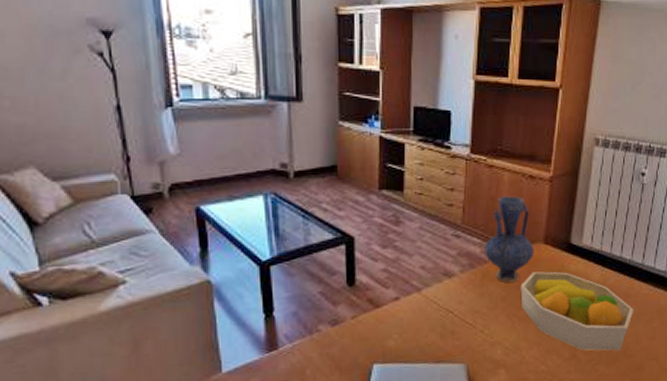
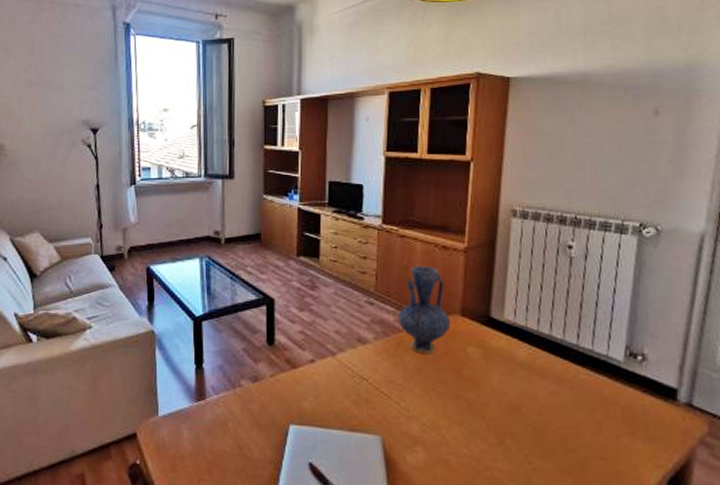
fruit bowl: present [520,271,634,351] -> none [437,345,571,443]

